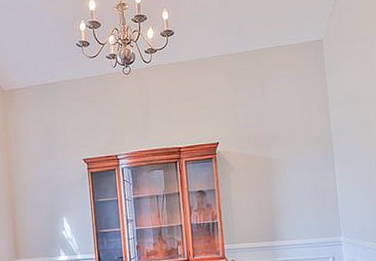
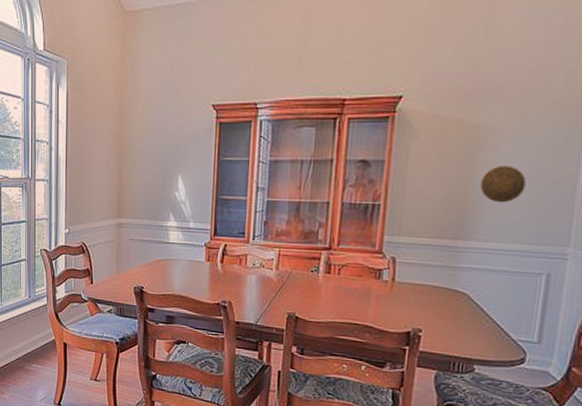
decorative plate: none [279,185,308,212] -> present [480,165,527,203]

